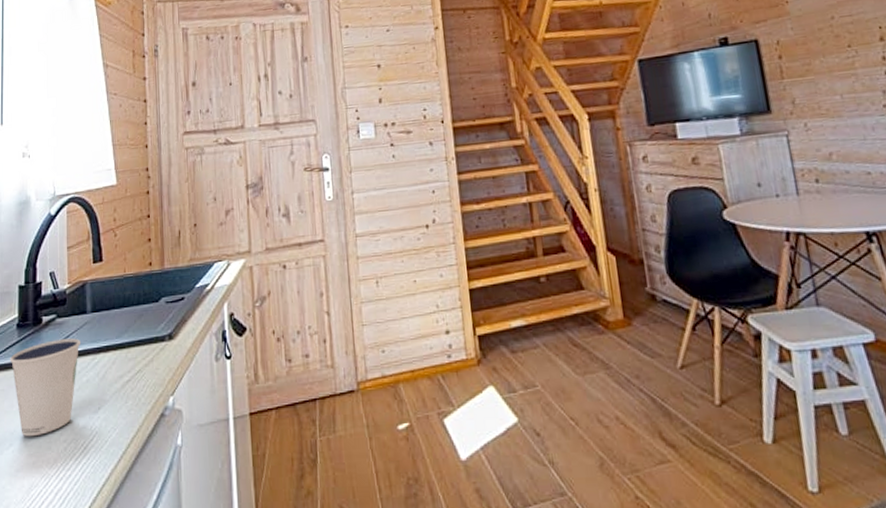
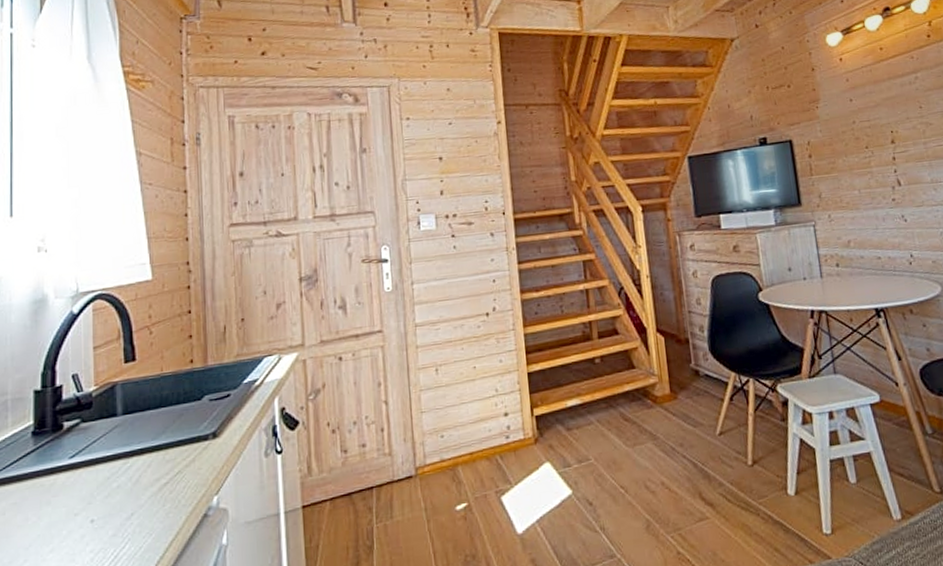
dixie cup: present [10,338,81,437] -> none [24,443,111,551]

